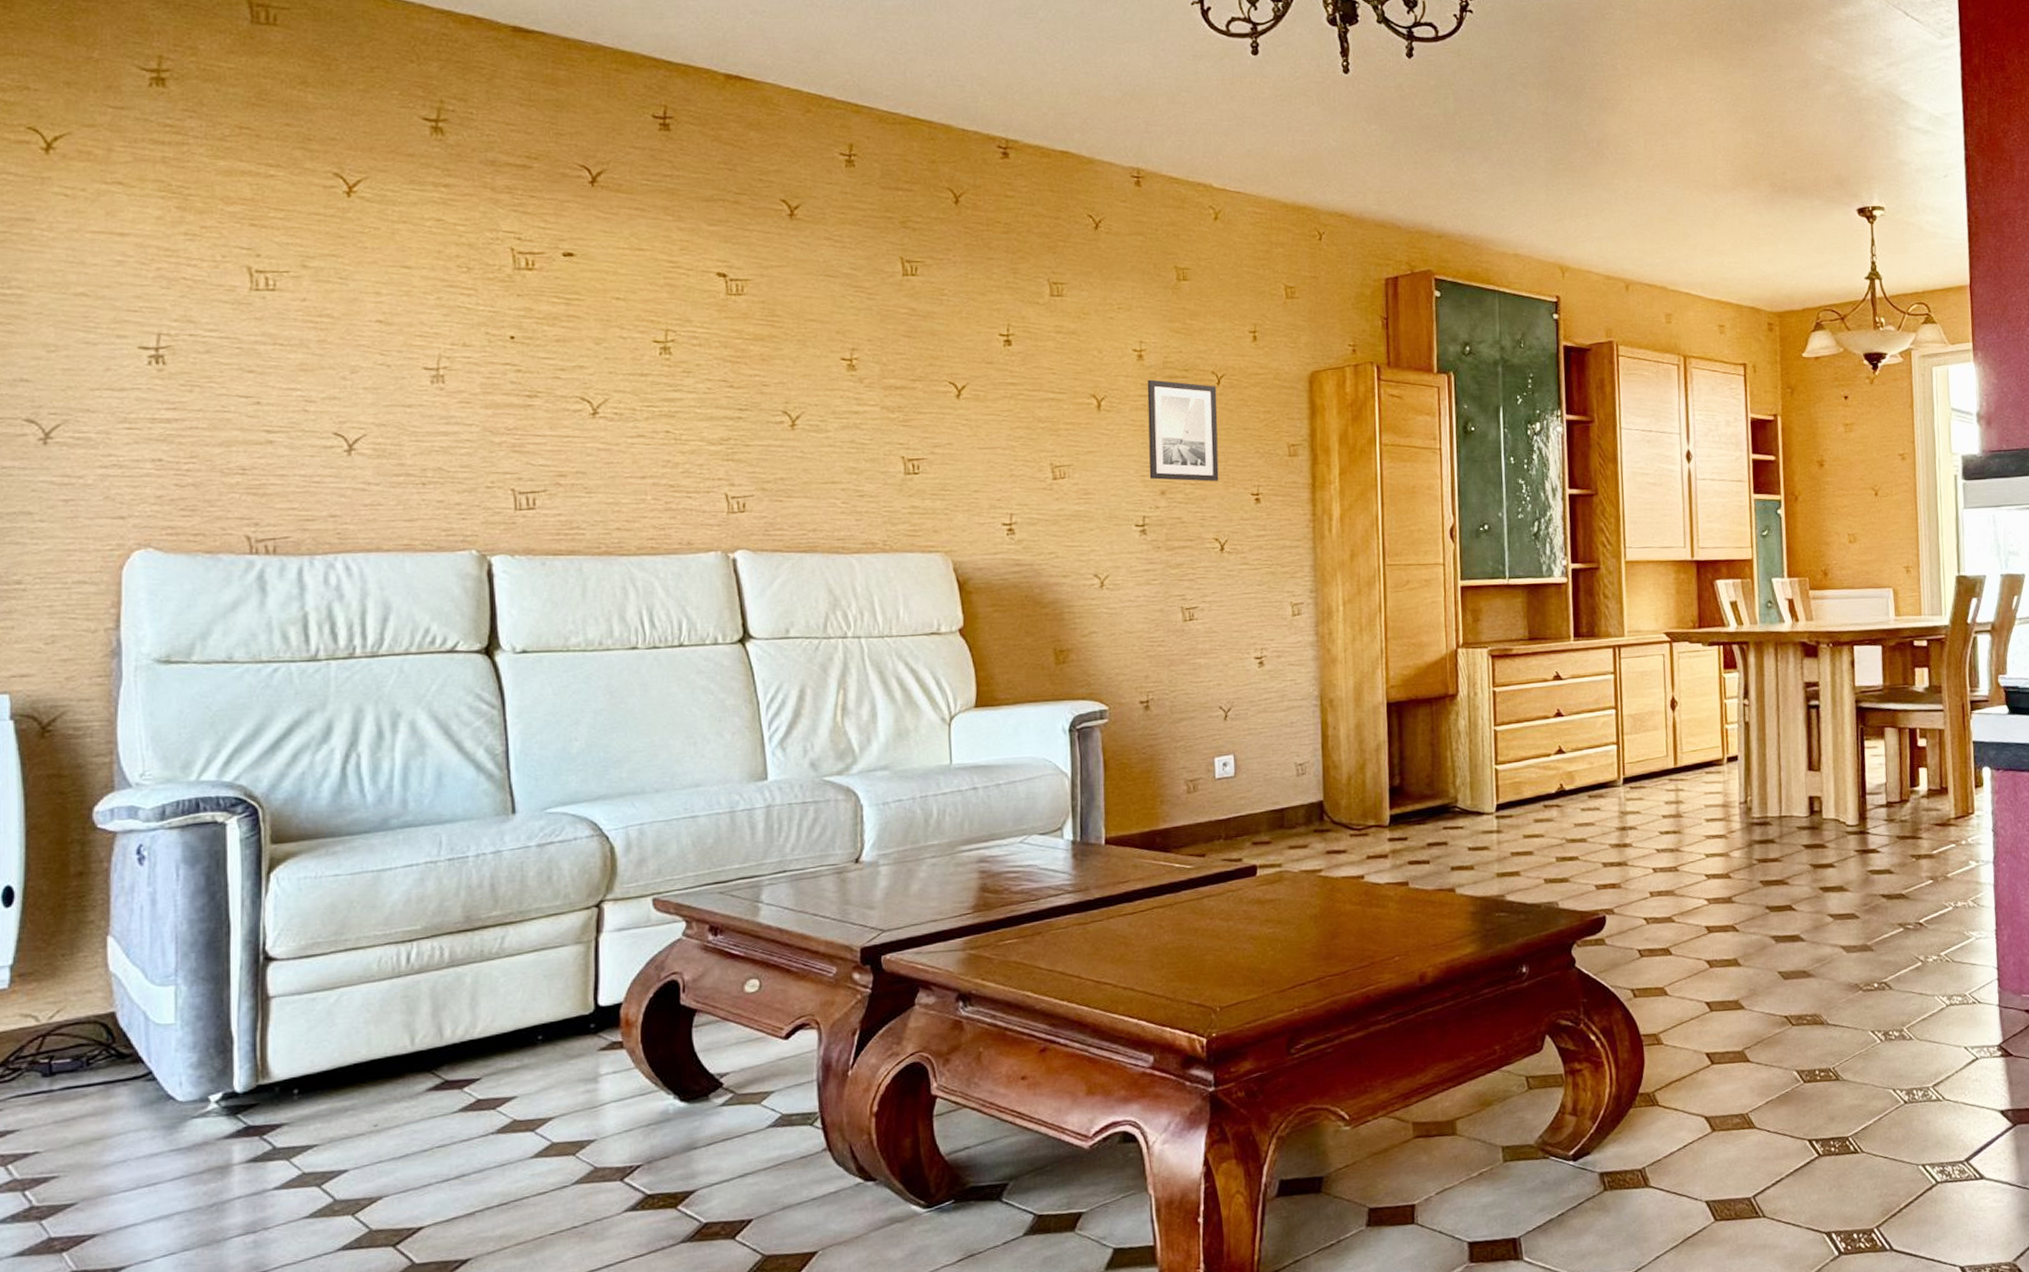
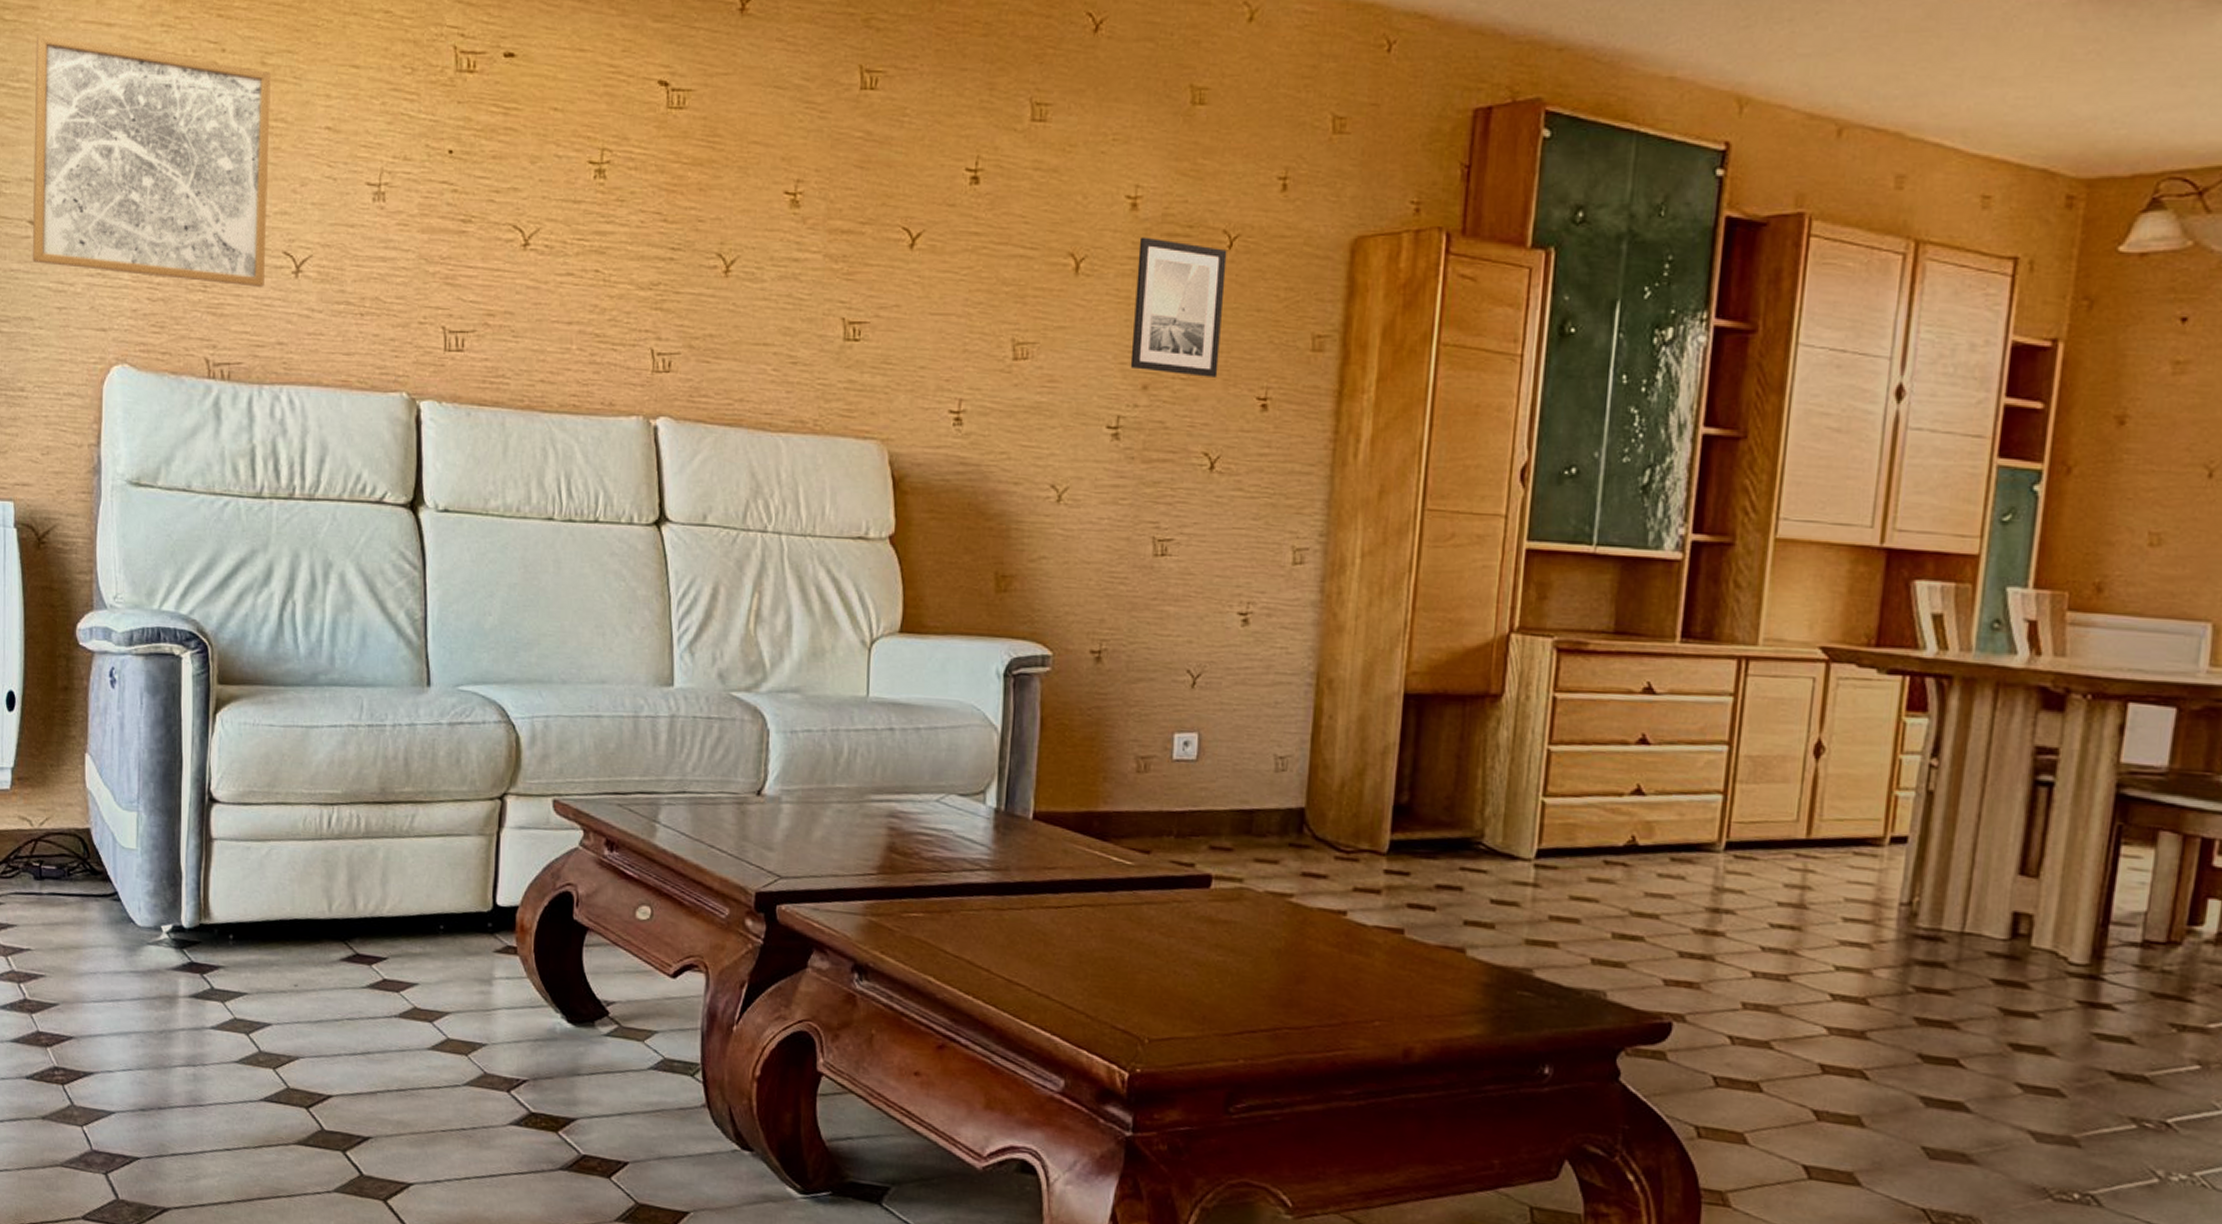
wall art: none [29,244,314,467] -> present [32,34,271,287]

